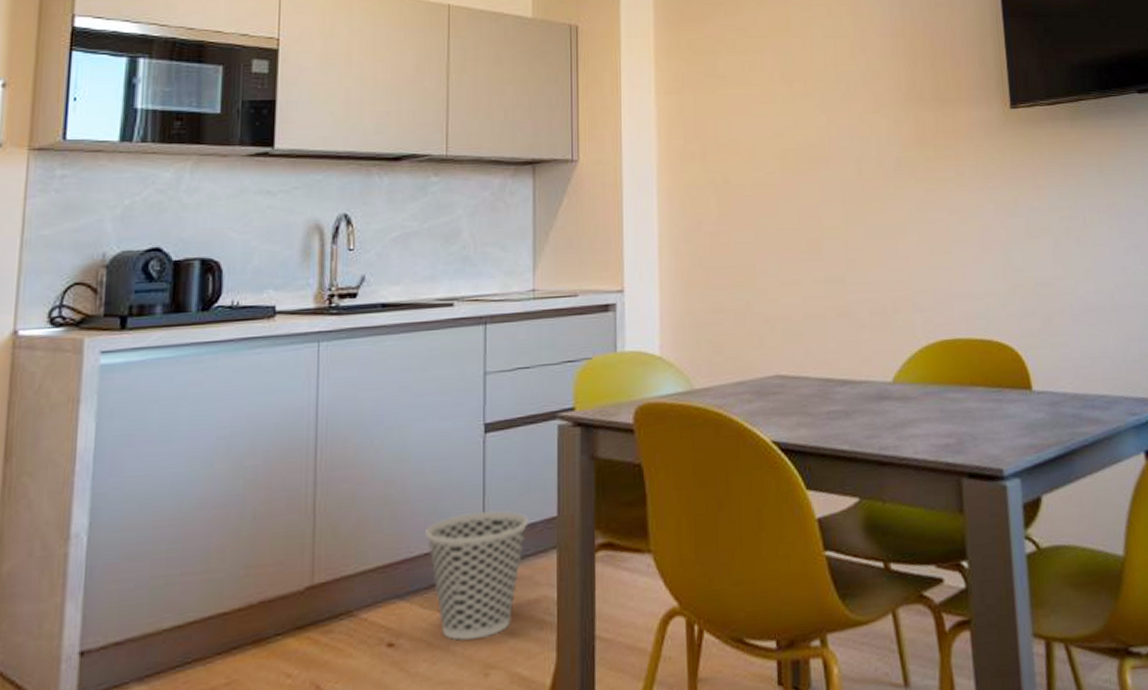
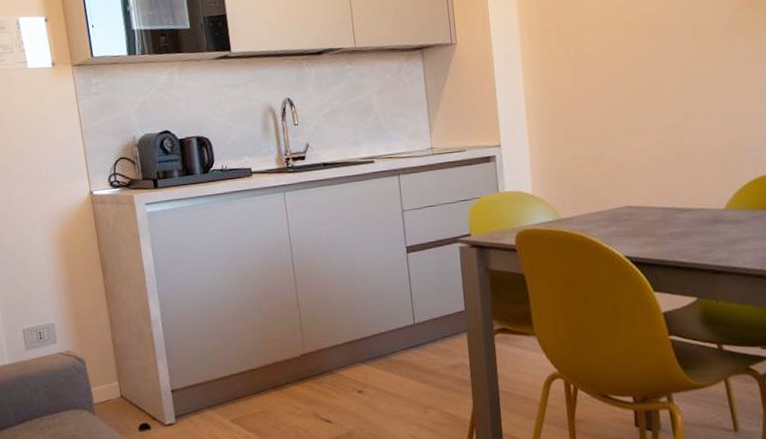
wastebasket: present [426,510,529,641] -> none [374,306,445,391]

